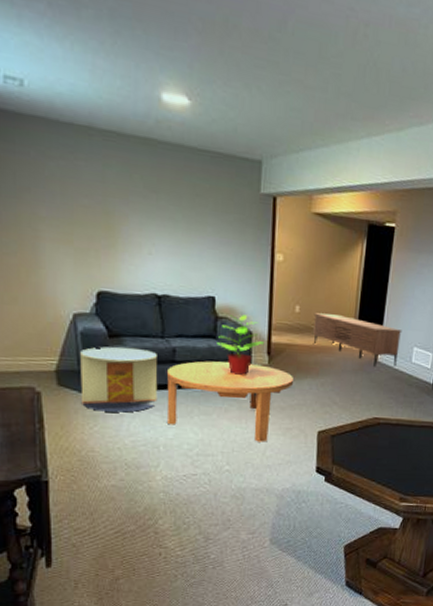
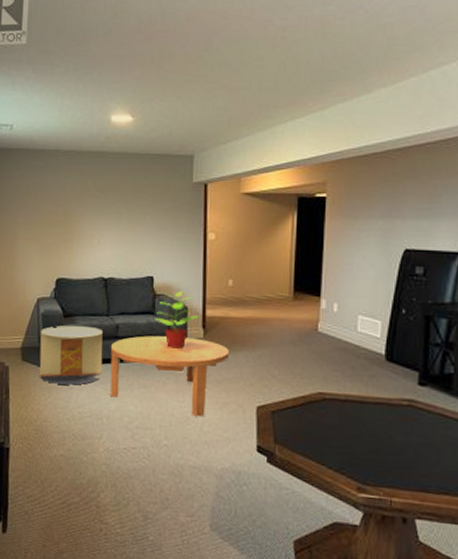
sideboard: present [312,313,403,367] -> none [246,285,343,337]

